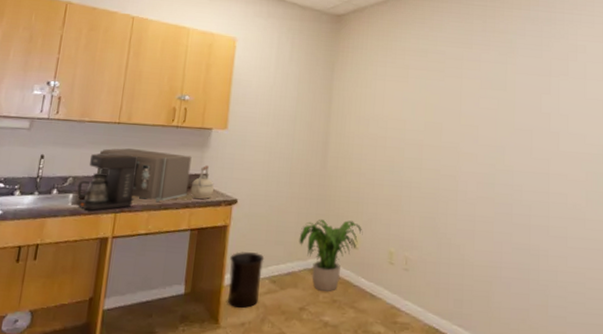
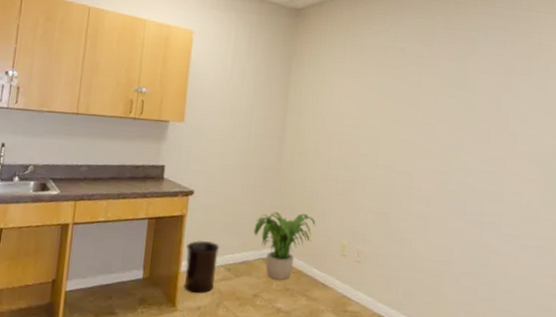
coffee maker: present [76,152,138,212] -> none [37,142,97,199]
microwave: present [96,148,192,203] -> none [56,138,149,192]
kettle: present [190,165,215,200] -> none [147,157,172,190]

